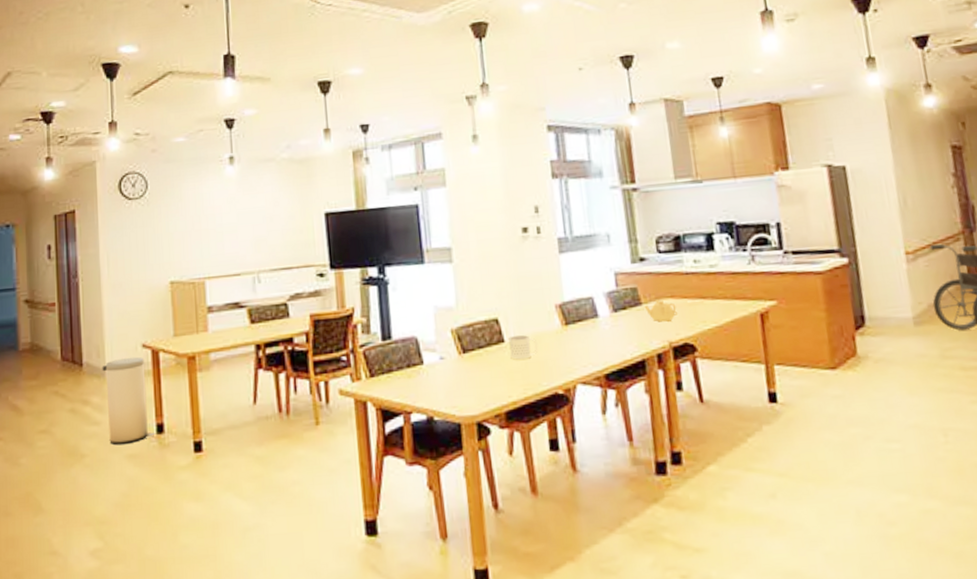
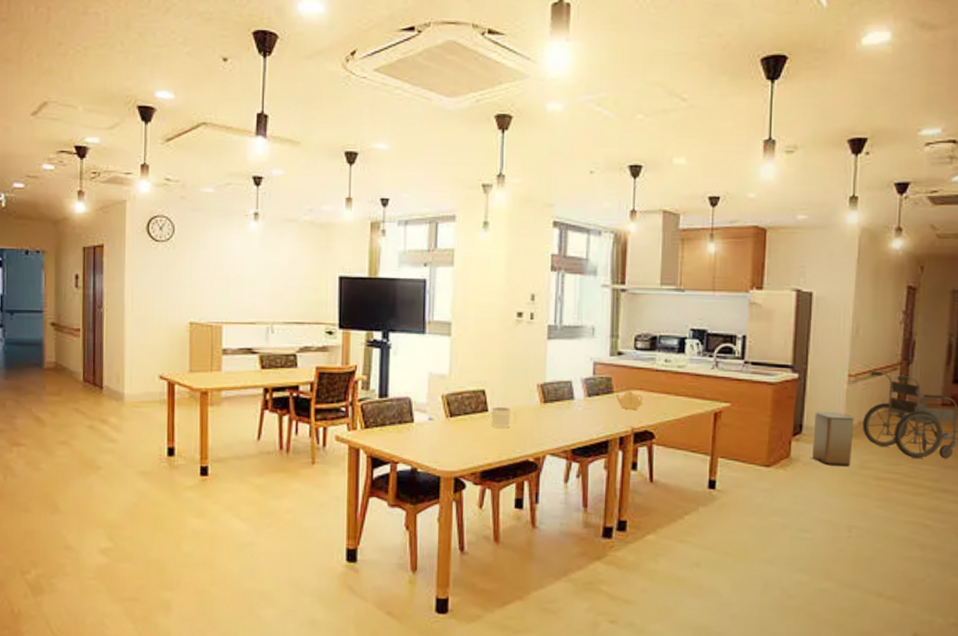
pedal bin: present [102,356,155,445] -> none [120,386,166,462]
pedal bin: none [876,296,930,360] -> present [810,411,854,466]

